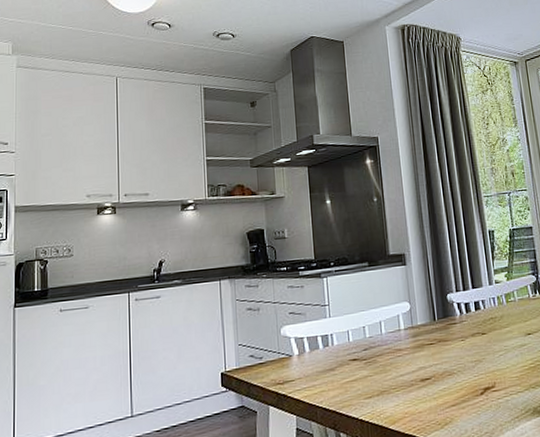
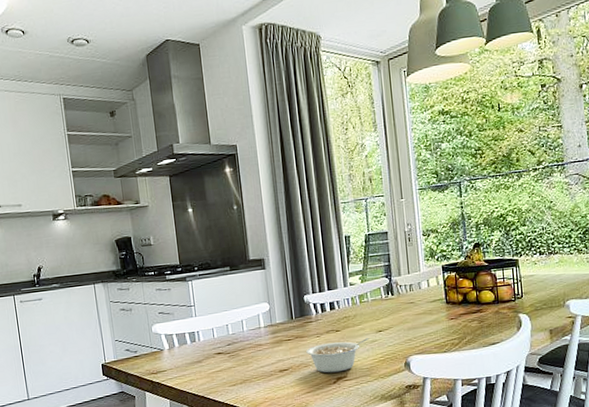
legume: none [450,342,518,383] -> present [306,338,369,373]

